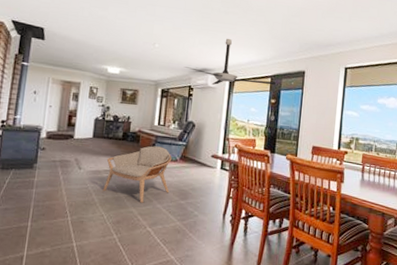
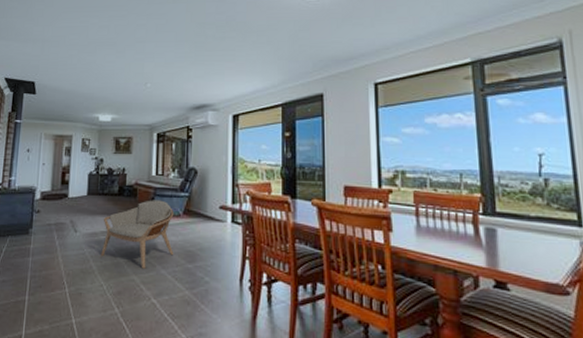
ceiling fan: present [184,38,277,86] -> none [180,66,290,122]

